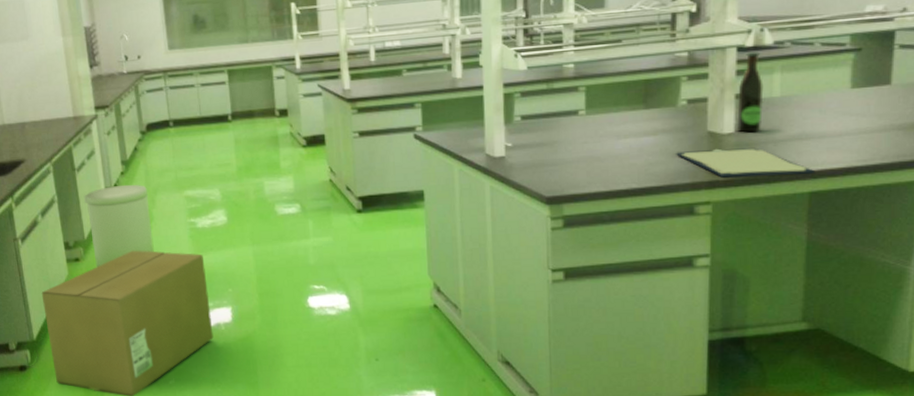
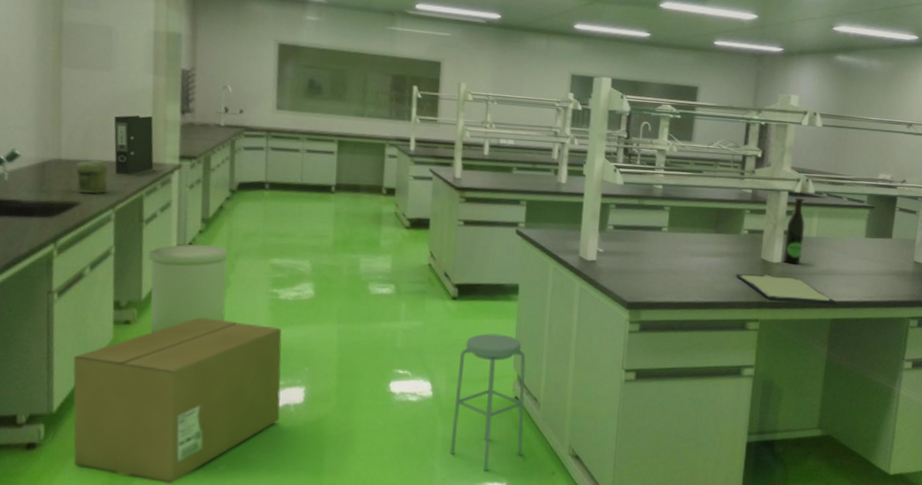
jar: none [17,121,43,152] -> present [76,160,108,194]
binder: none [38,74,76,131] -> present [113,115,154,175]
stool: none [372,243,449,380] -> present [450,333,526,471]

